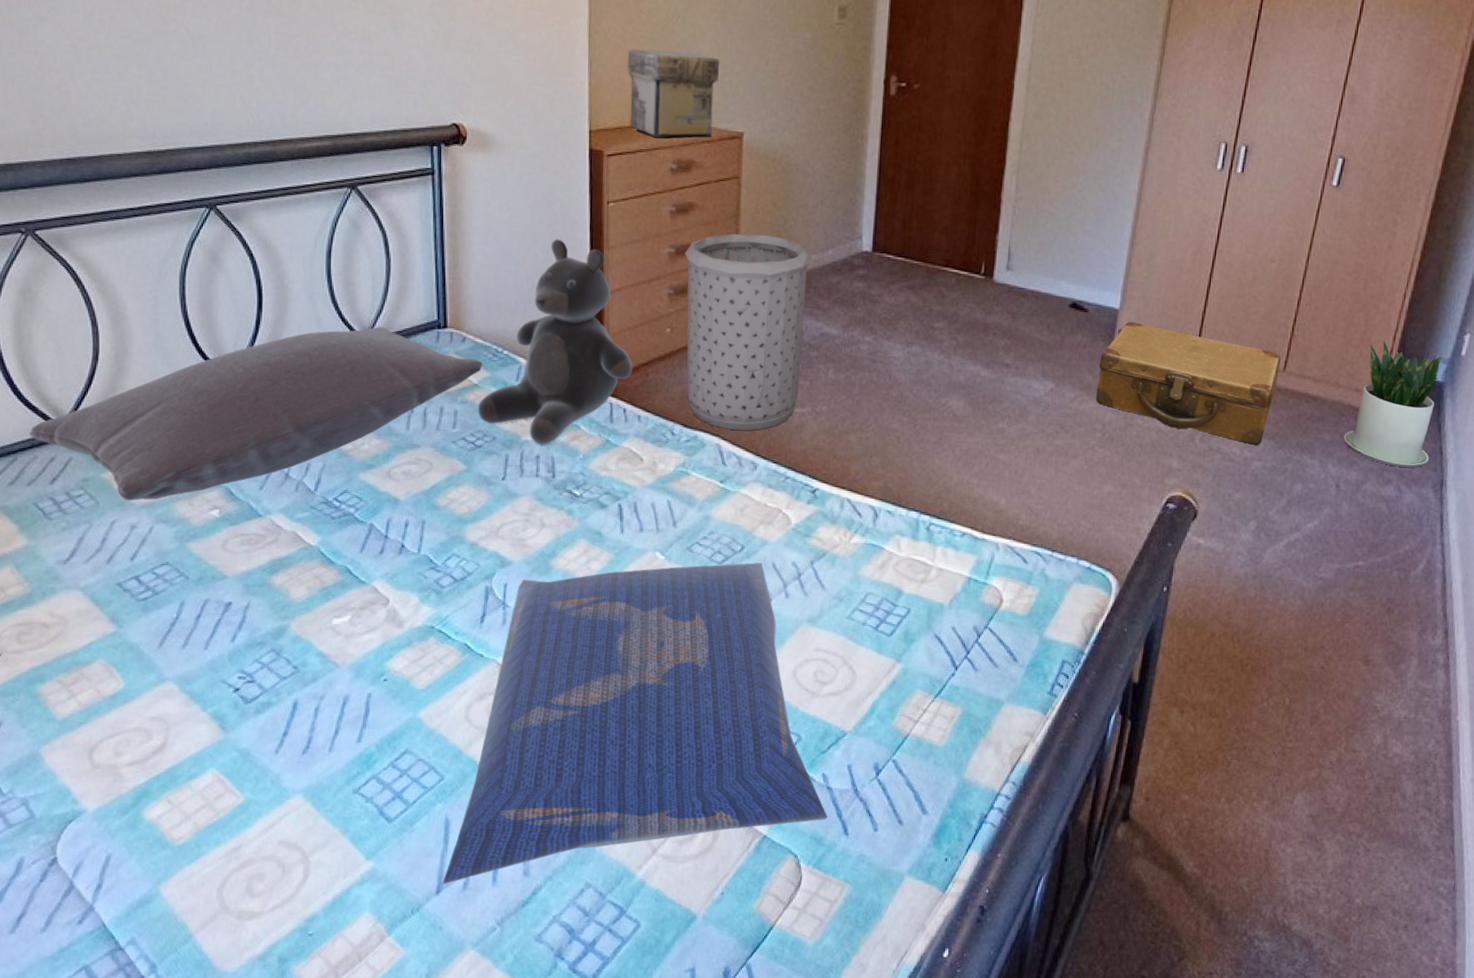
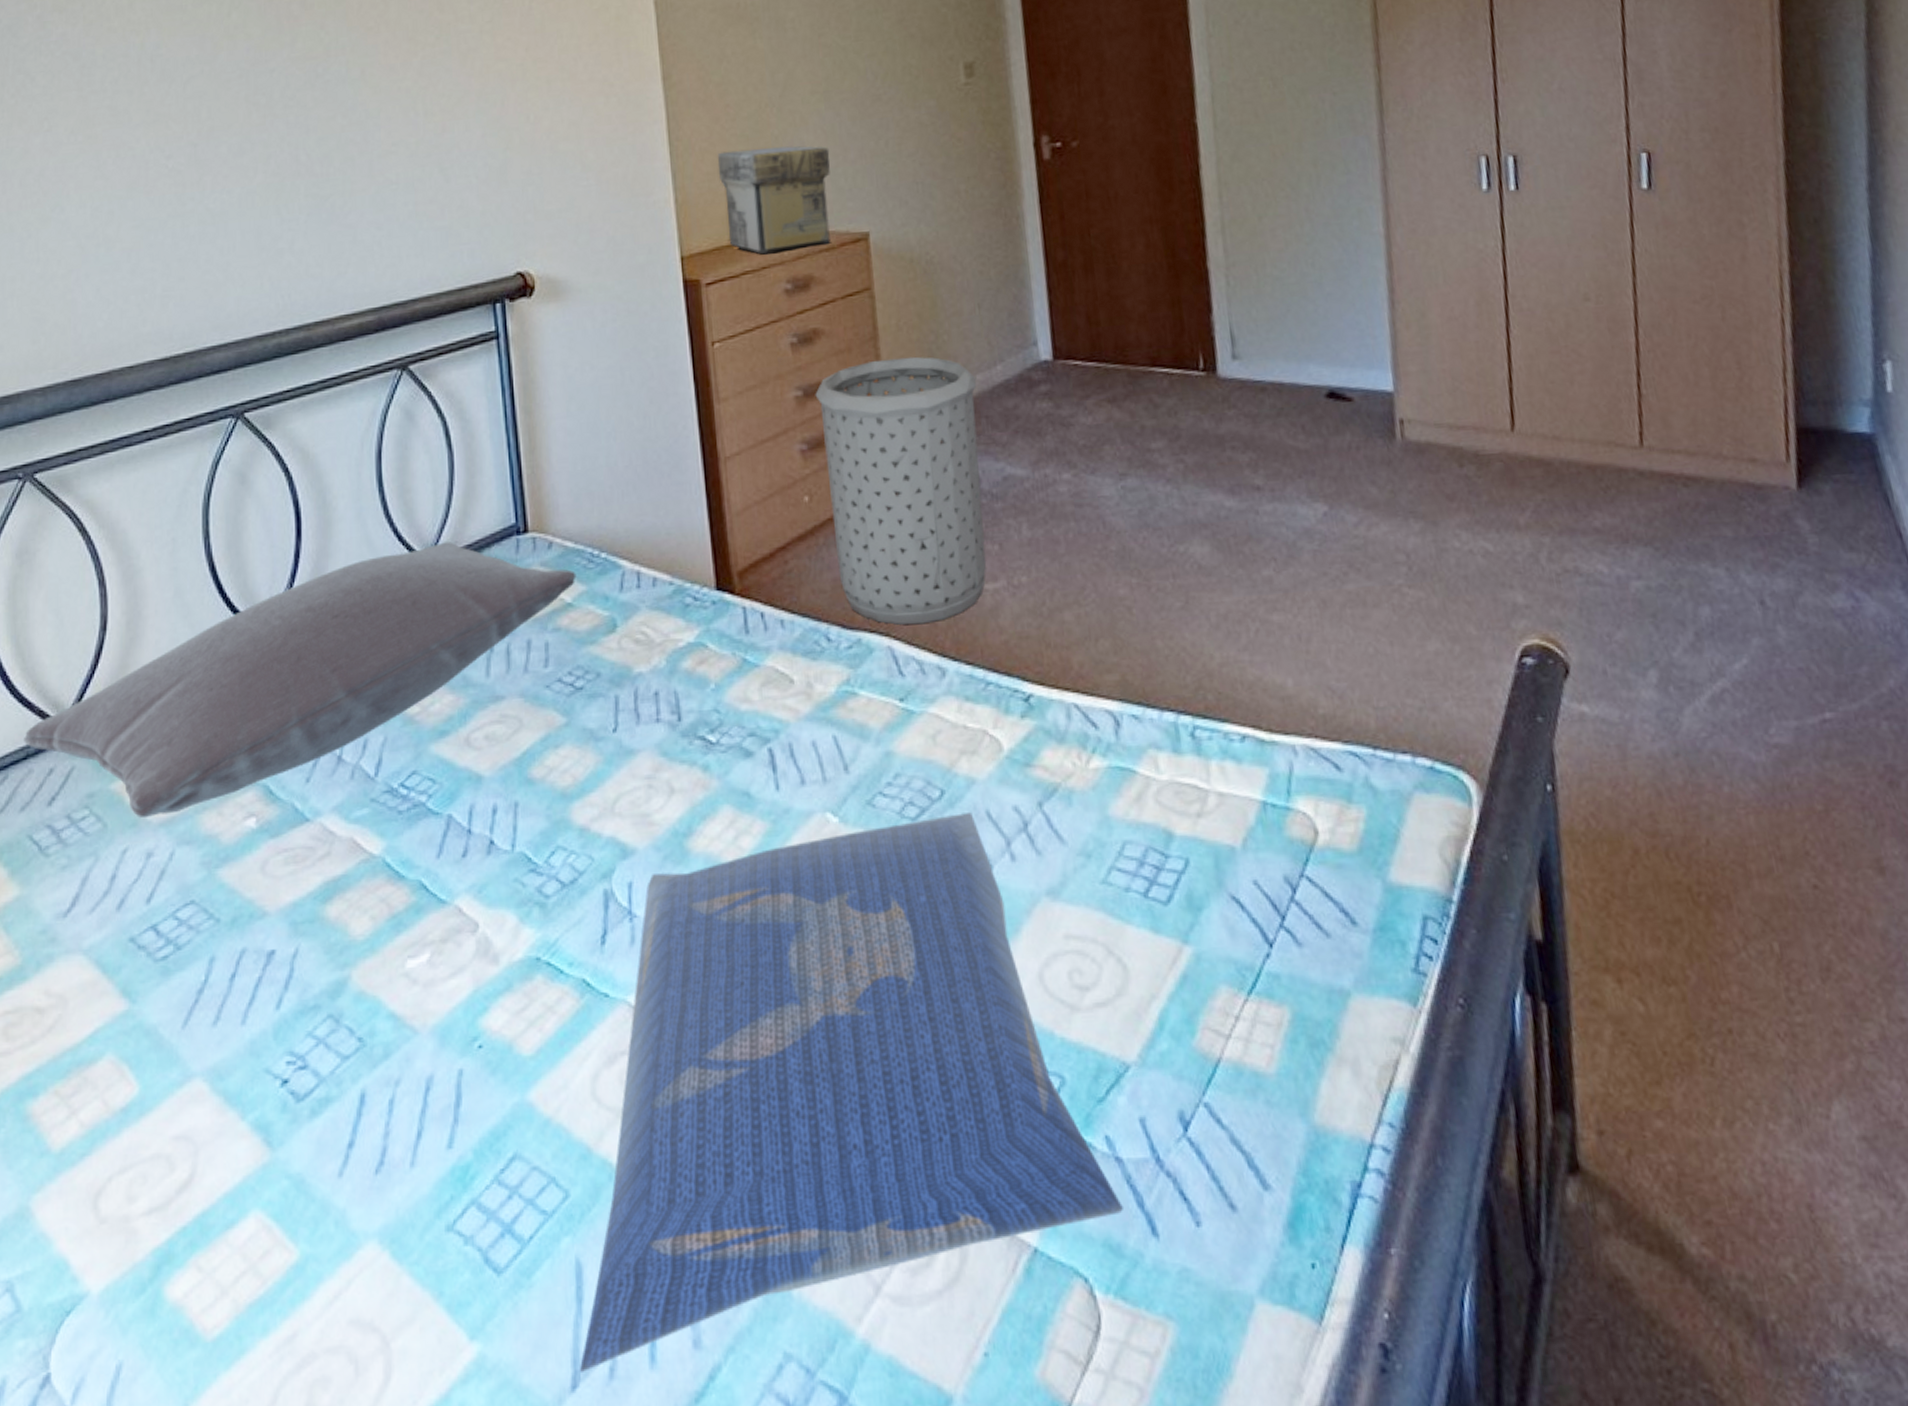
teddy bear: present [477,239,633,445] -> none [574,398,767,676]
suitcase: present [1096,321,1281,446] -> none [1382,405,1636,558]
planter: present [1344,341,1442,468] -> none [1751,387,1886,564]

